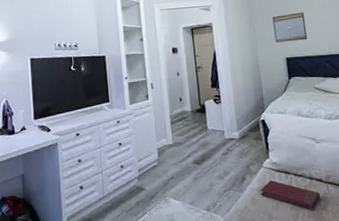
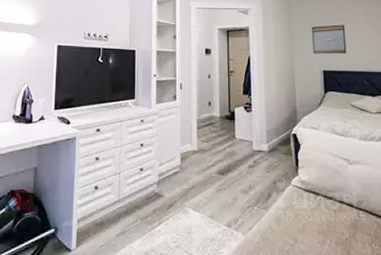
book: present [260,180,321,211] -> none [286,200,351,238]

